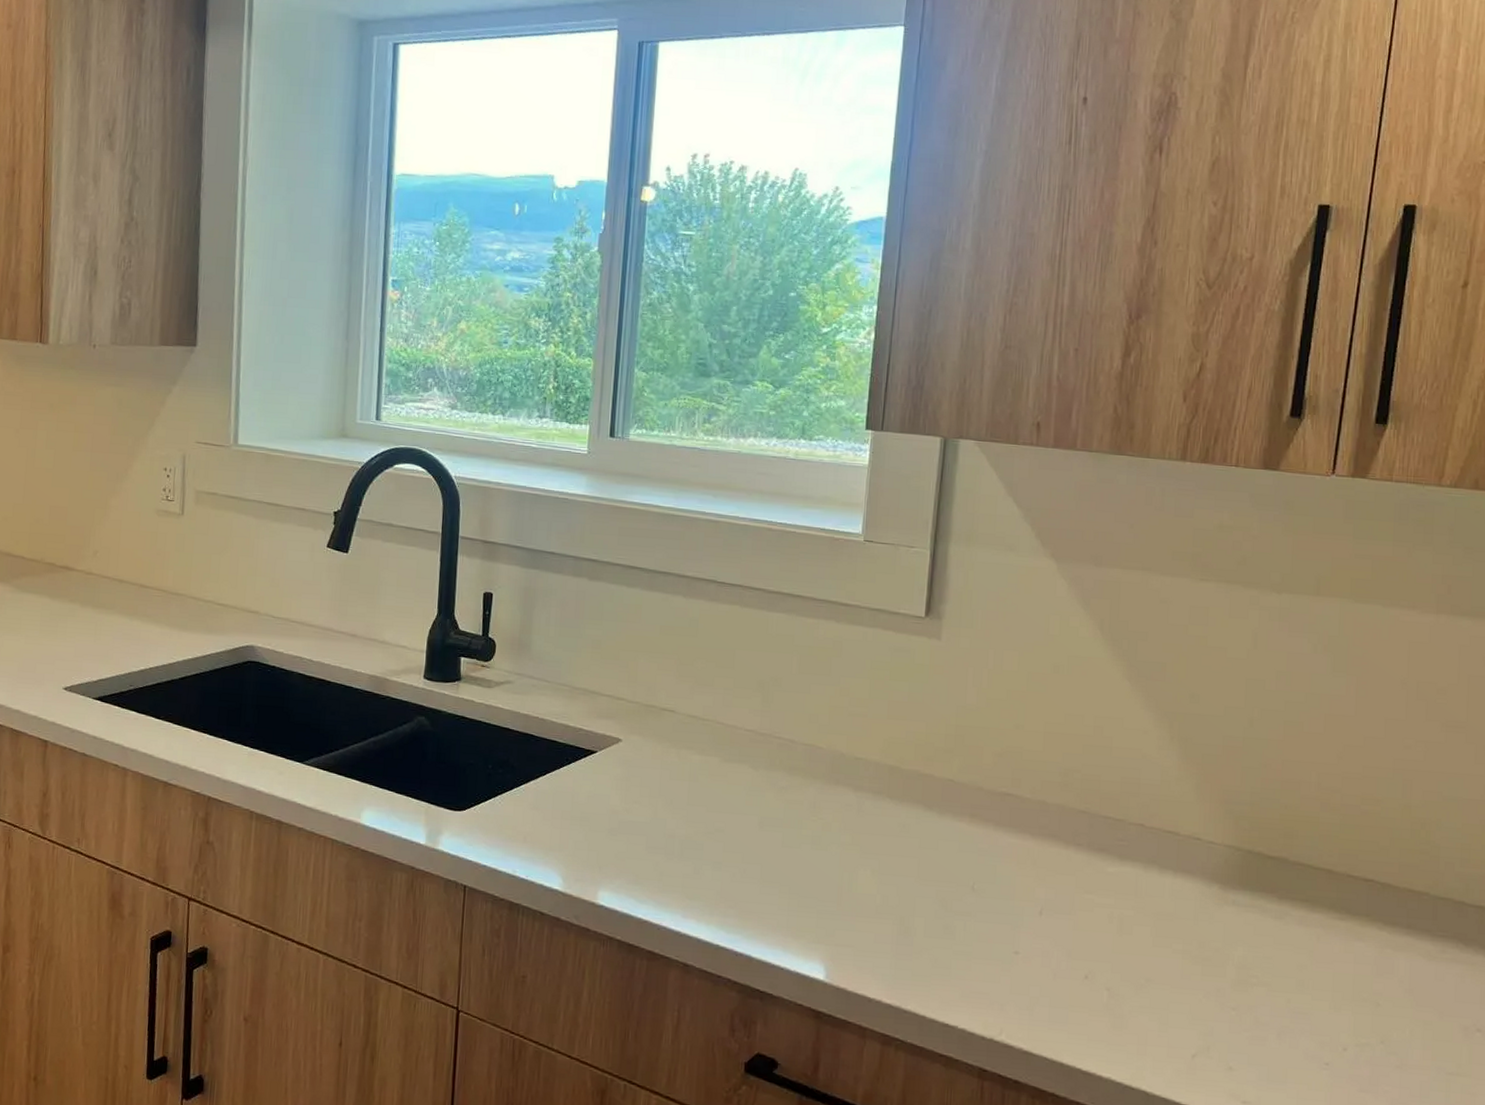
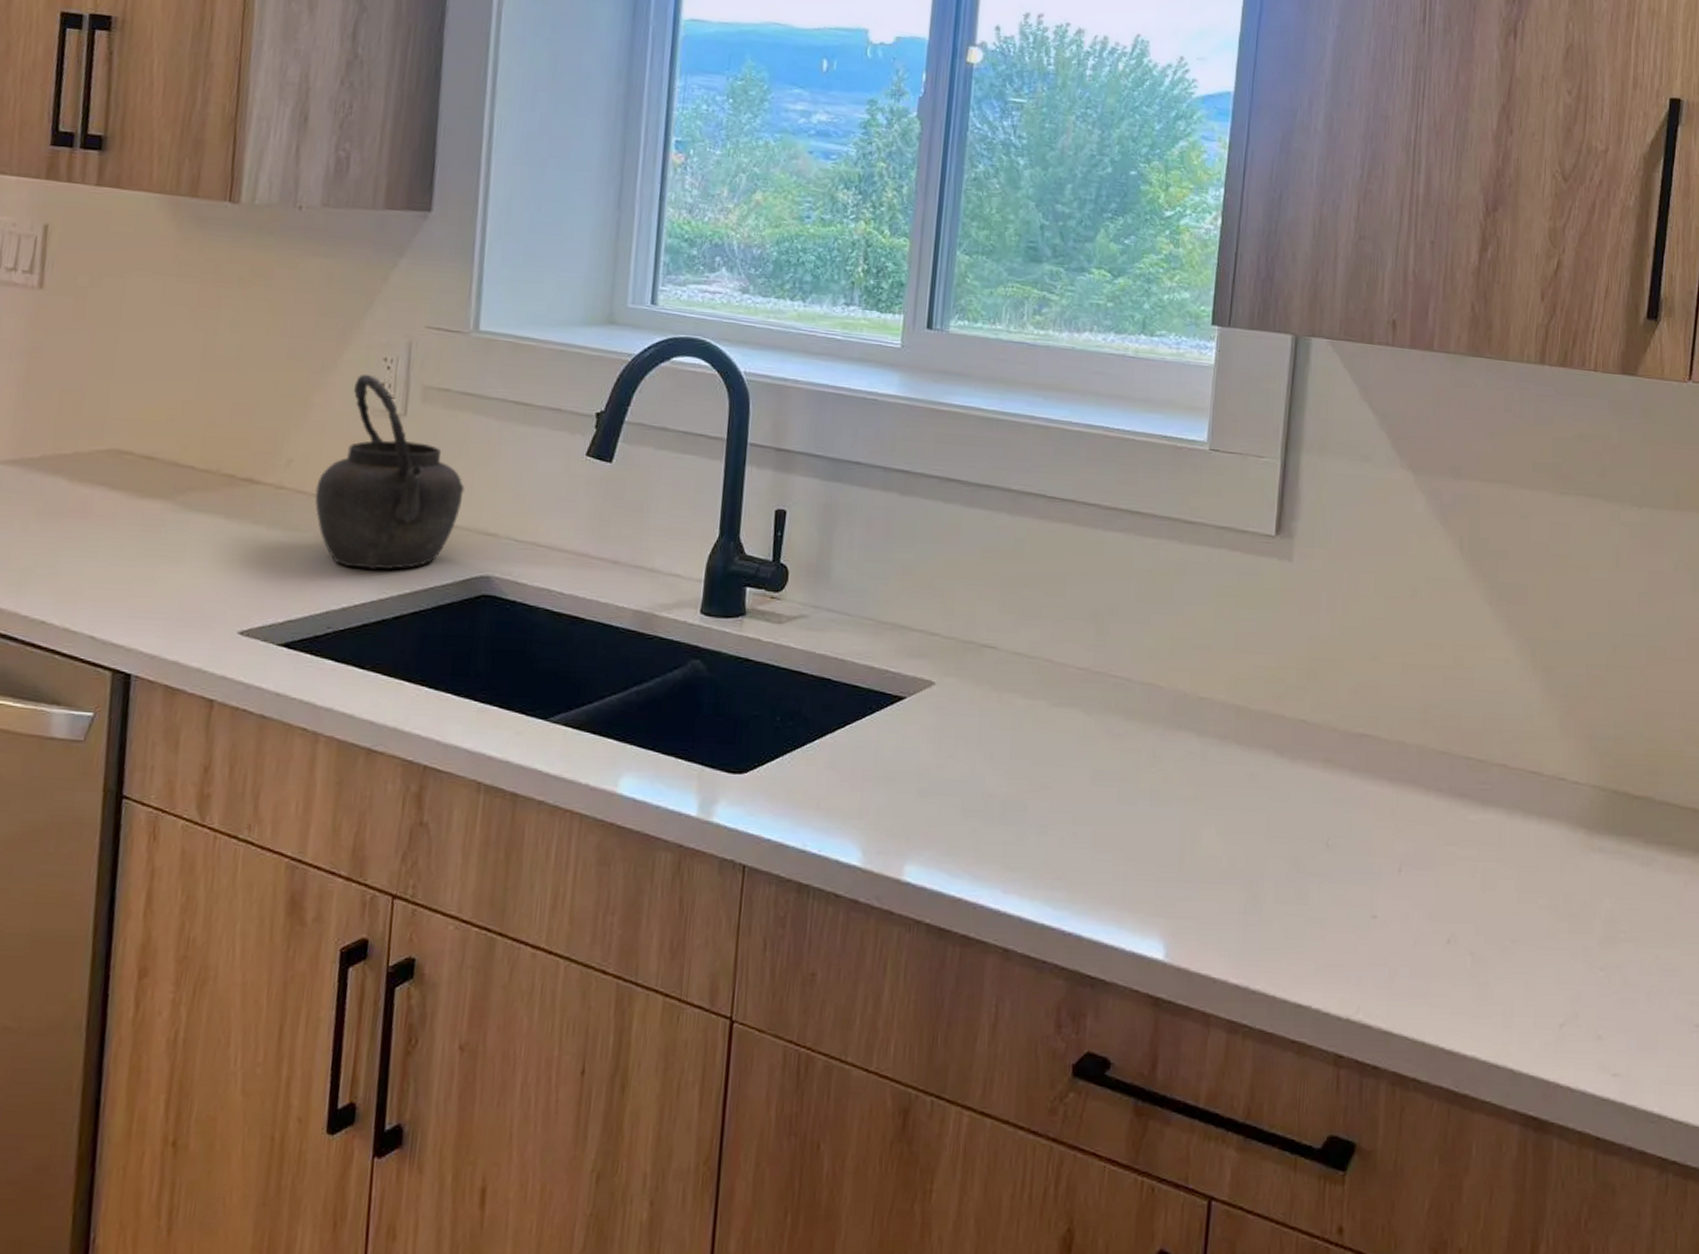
kettle: none [116,481,231,640] -> present [314,373,465,570]

